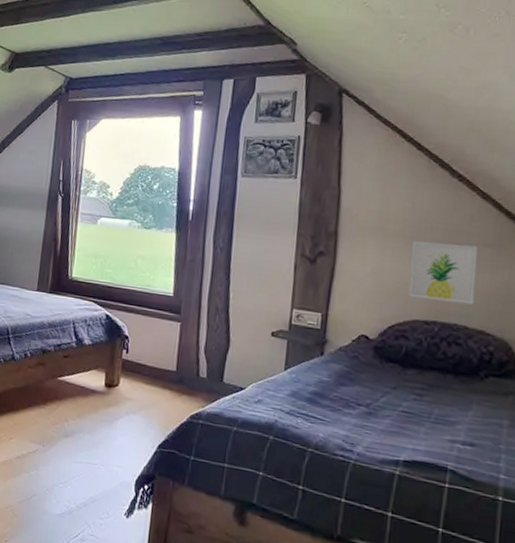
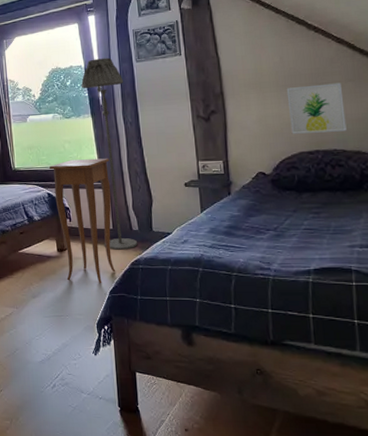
side table: none [111,279,188,434] -> present [49,158,116,284]
floor lamp: none [162,163,223,399] -> present [81,57,138,250]

